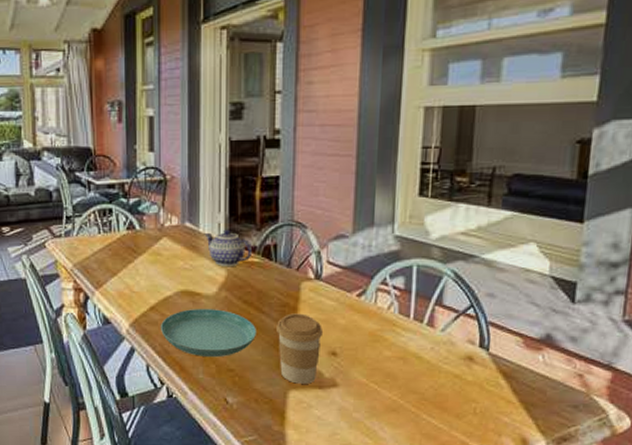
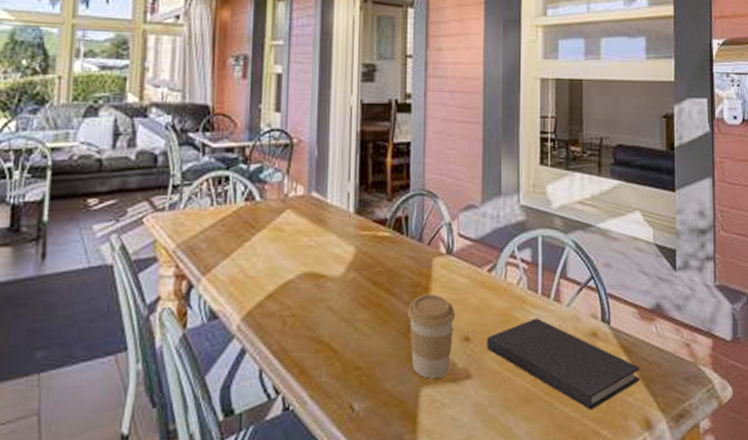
saucer: present [161,309,256,358] -> none [279,293,386,355]
teapot: present [204,229,253,266] -> none [332,199,384,242]
diary: none [353,340,521,424] -> present [487,318,640,410]

